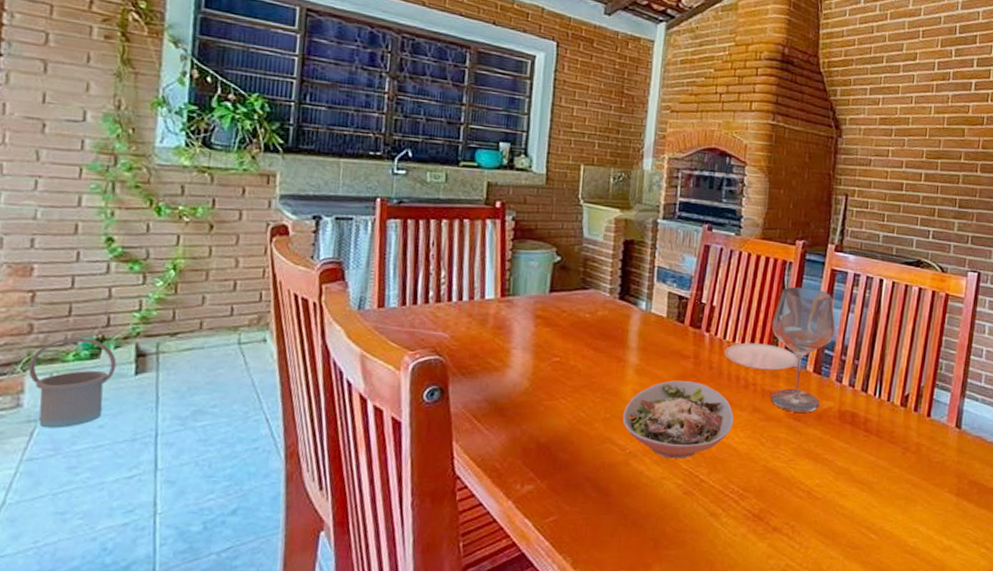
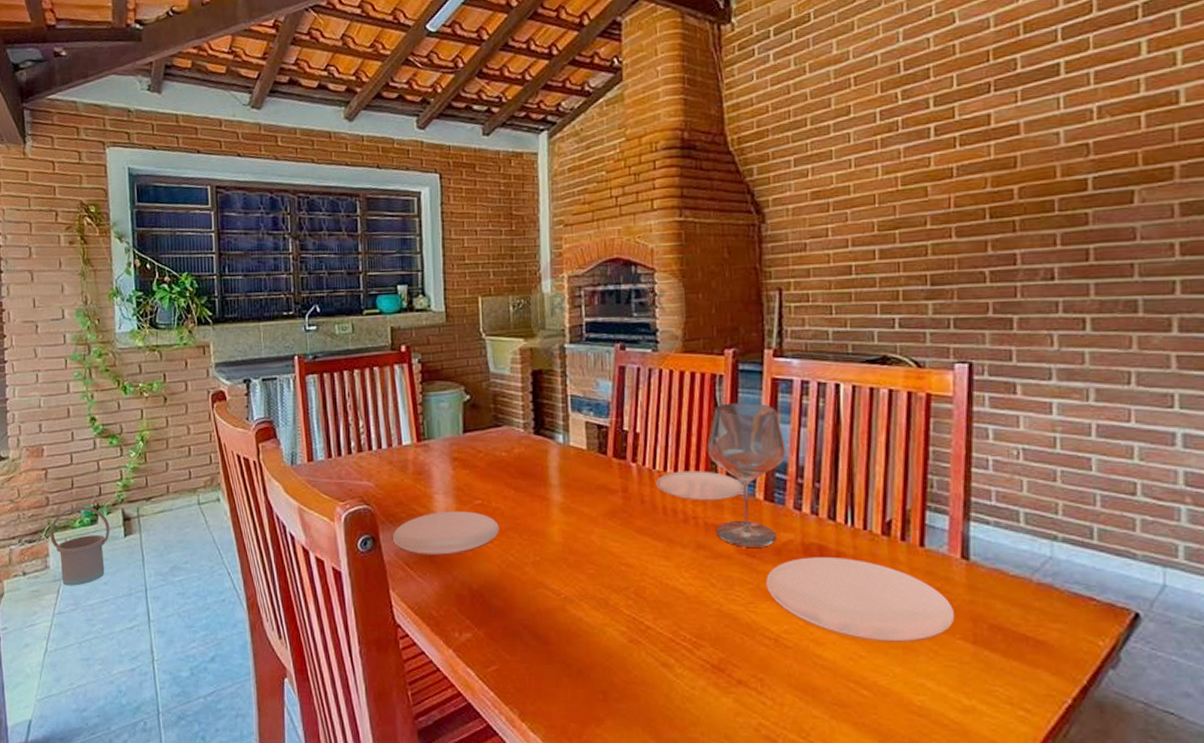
plate: none [463,366,574,410] -> present [393,511,499,556]
salad: present [622,380,734,459] -> none [553,518,676,604]
plate: none [806,422,946,496] -> present [766,557,955,644]

